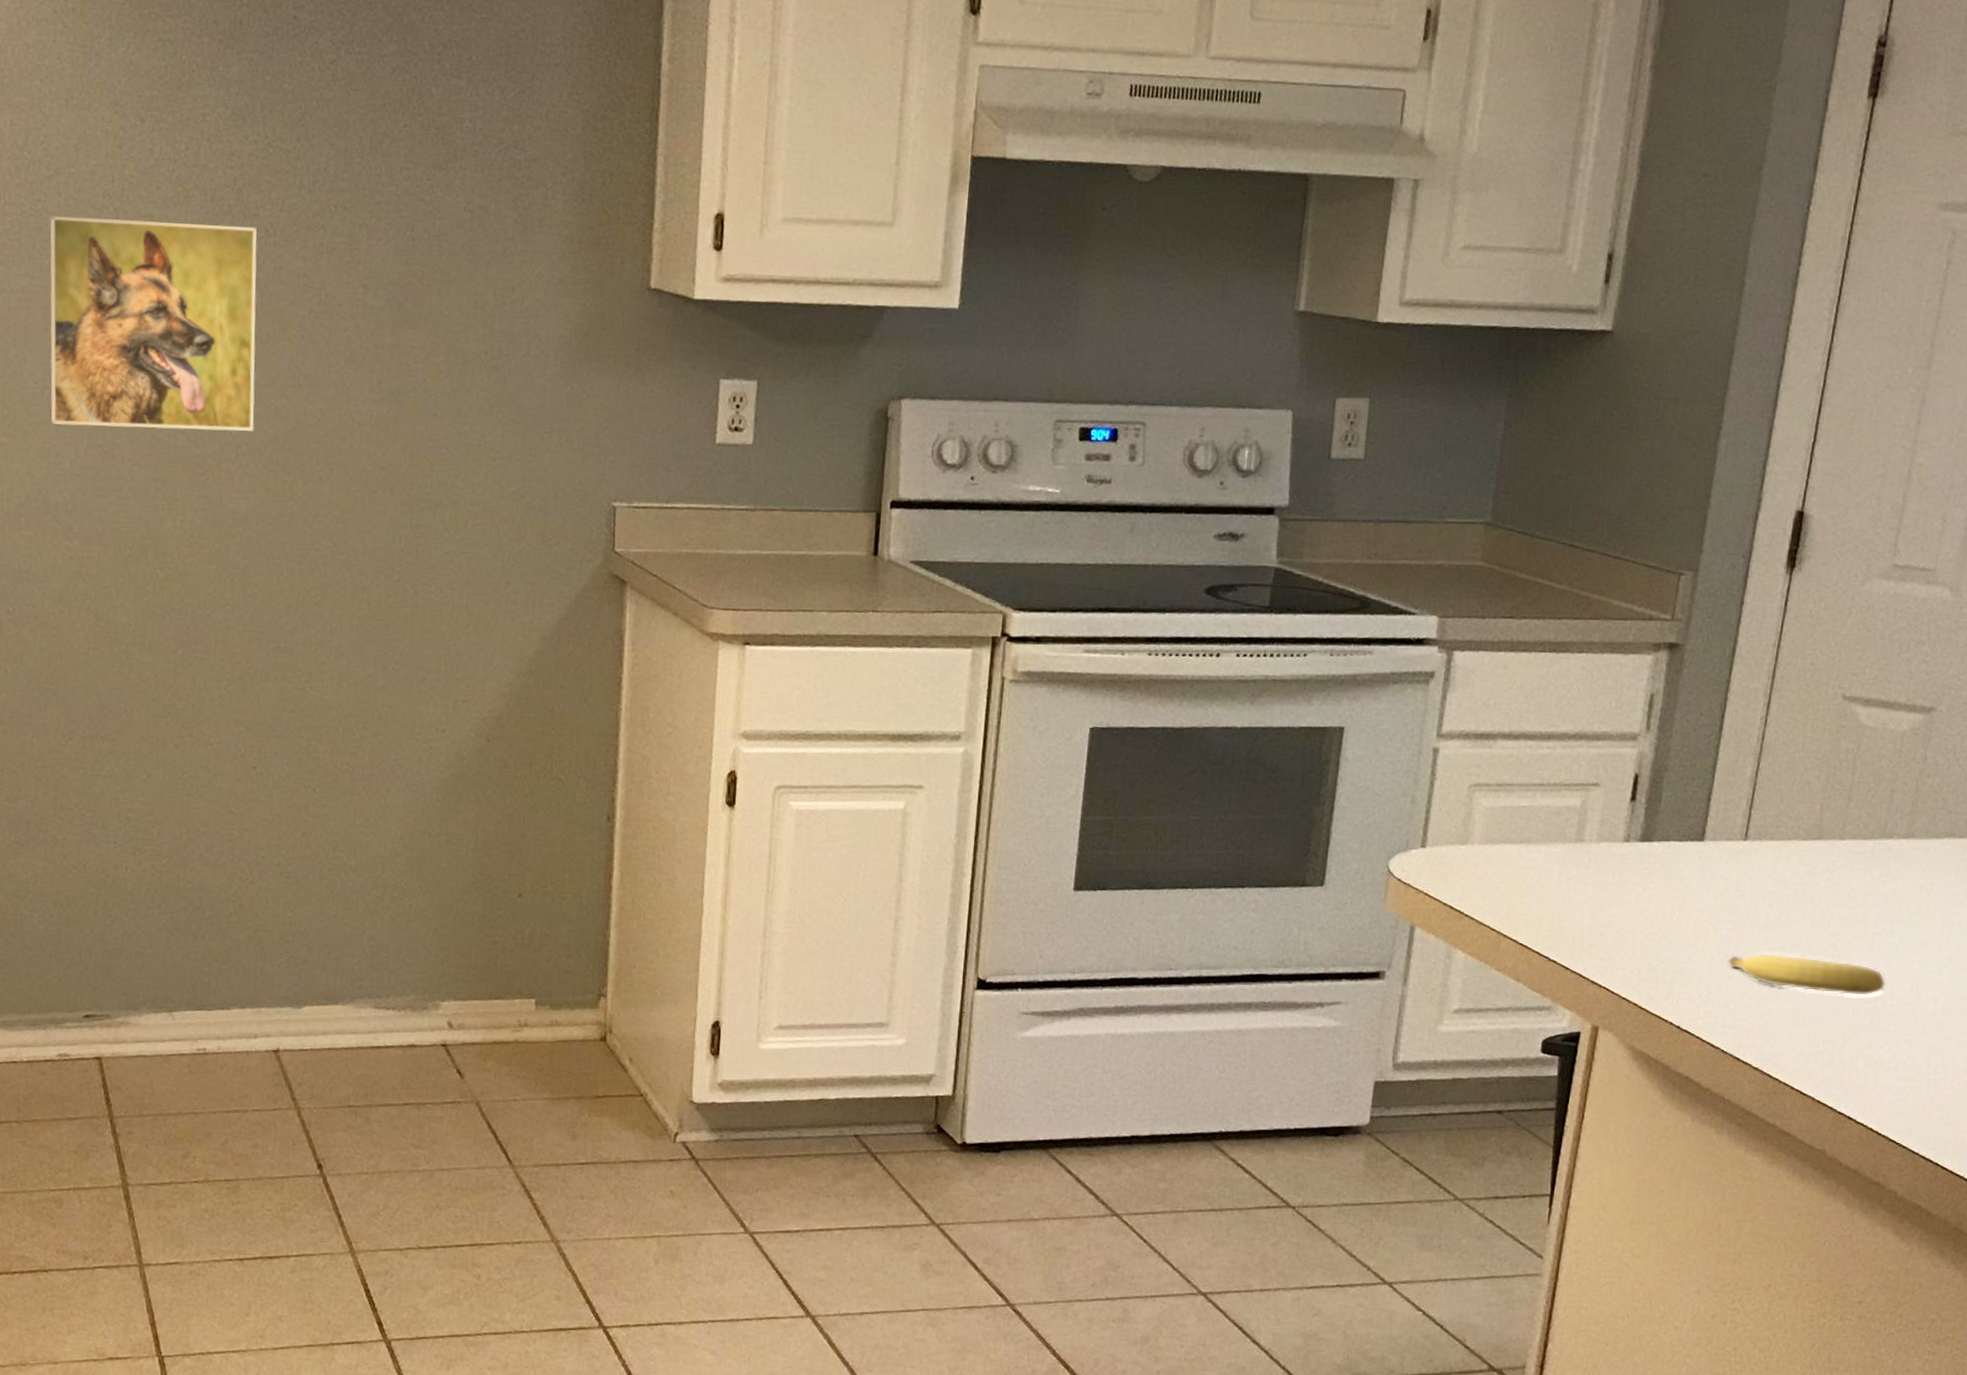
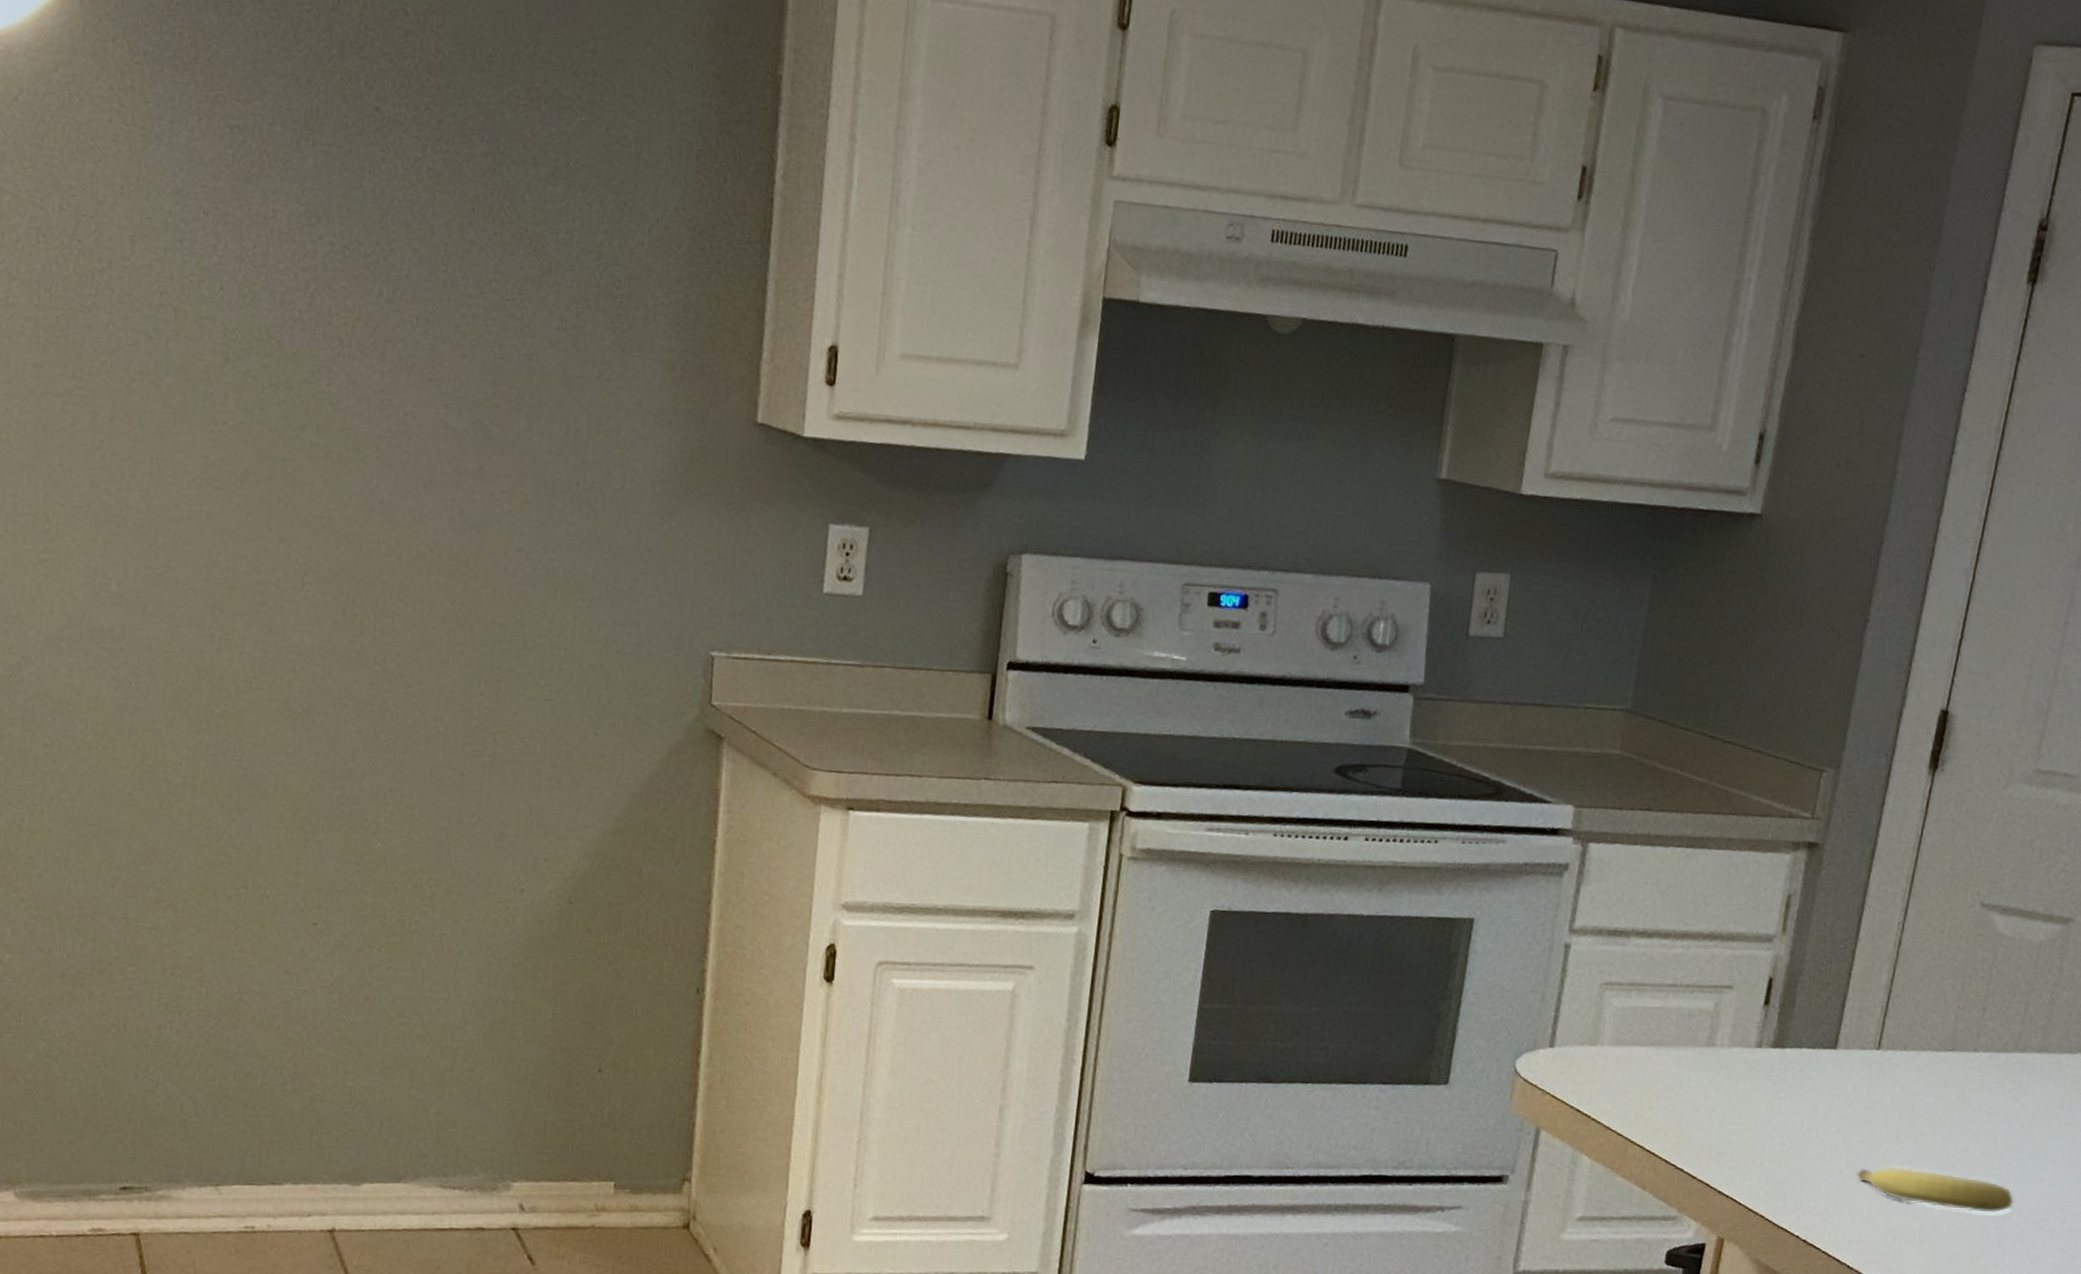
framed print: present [49,216,258,431] -> none [97,312,331,559]

